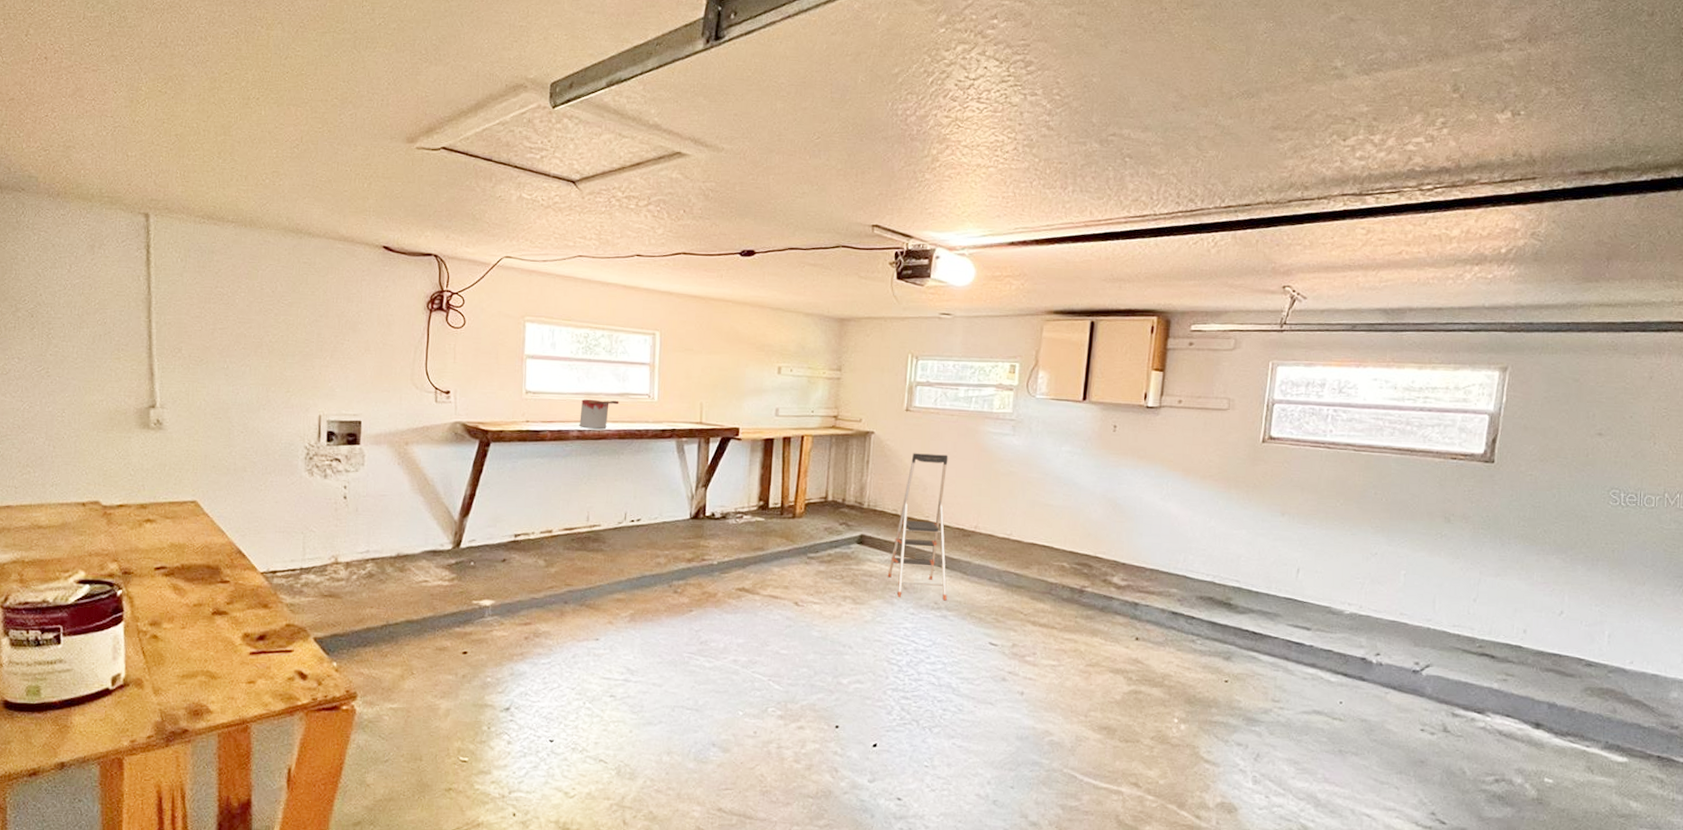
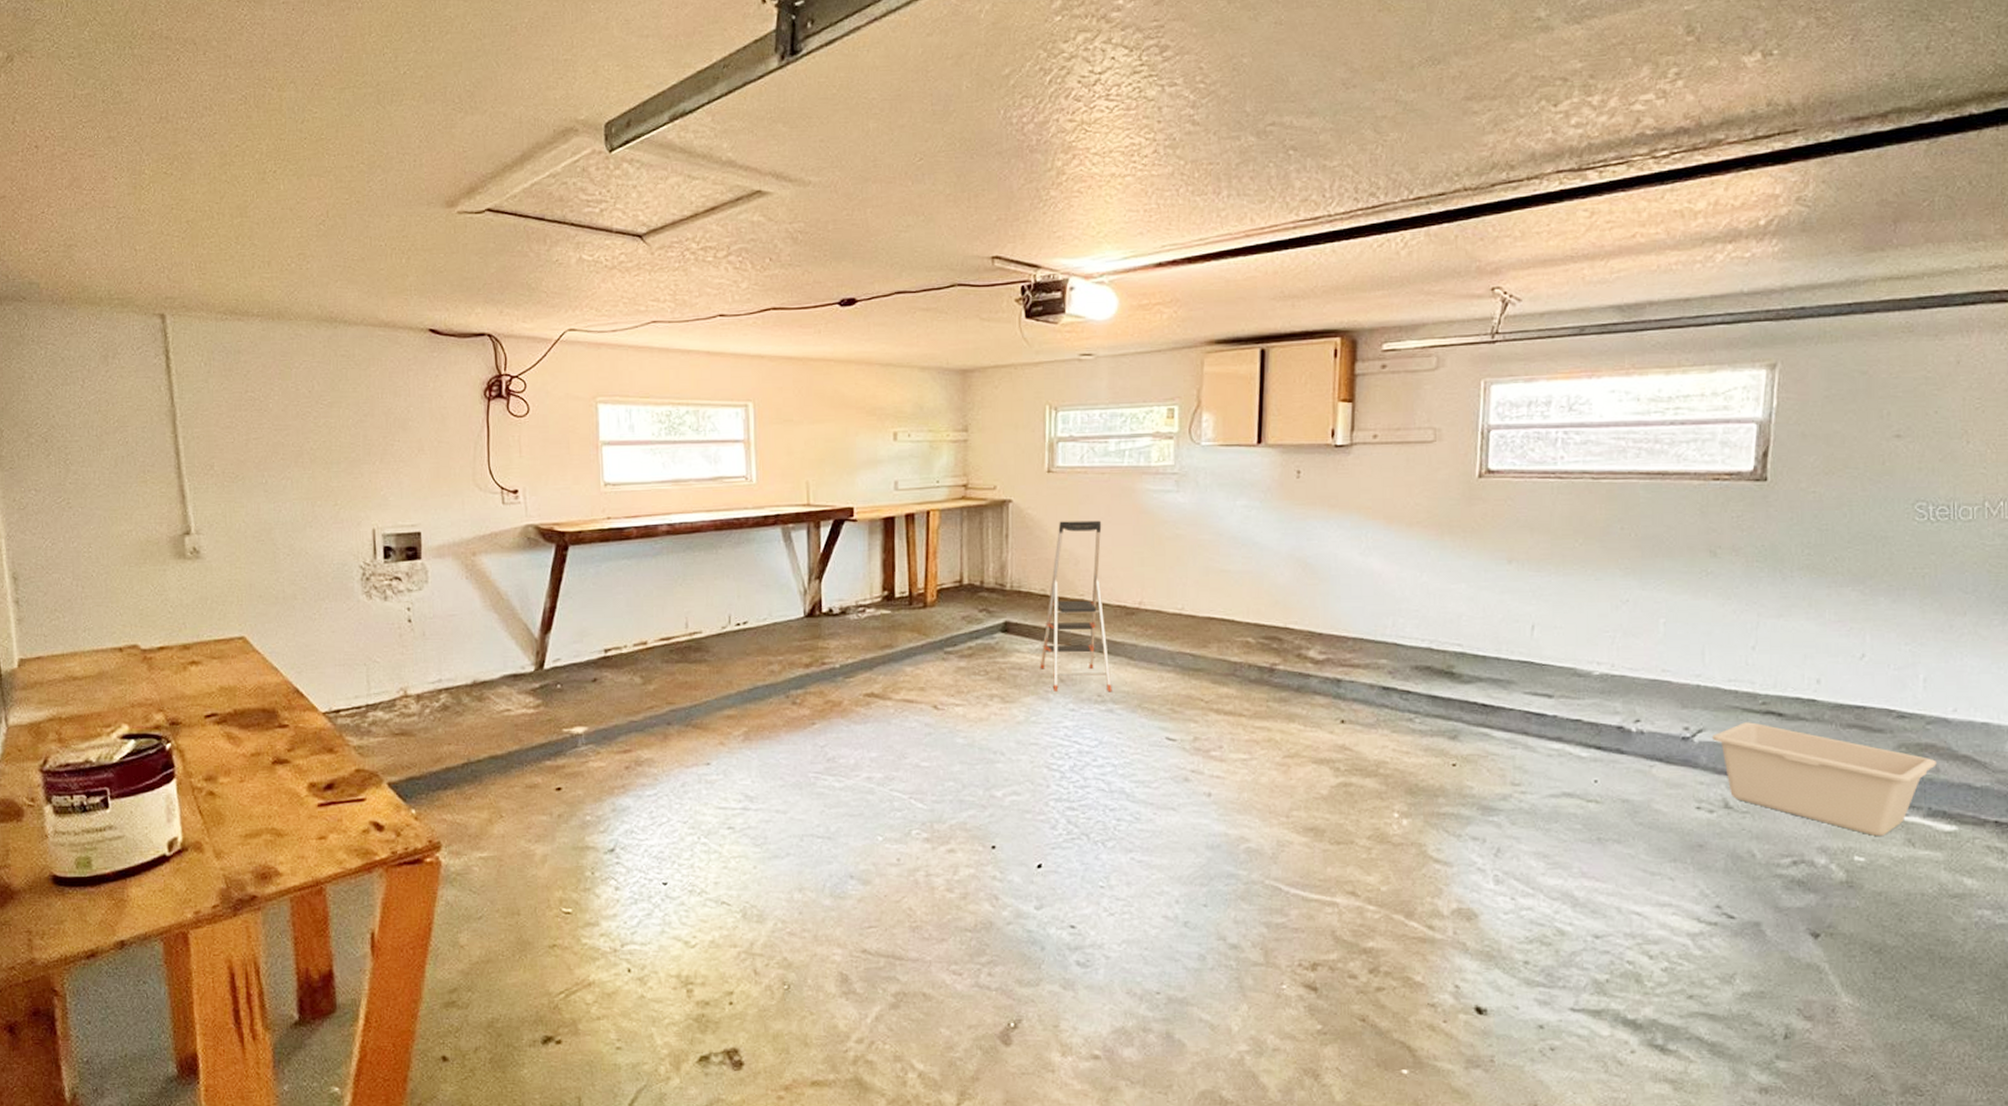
paint can: present [579,400,619,430] -> none [668,486,712,522]
storage bin: none [1436,661,1614,762] -> present [1711,722,1937,836]

